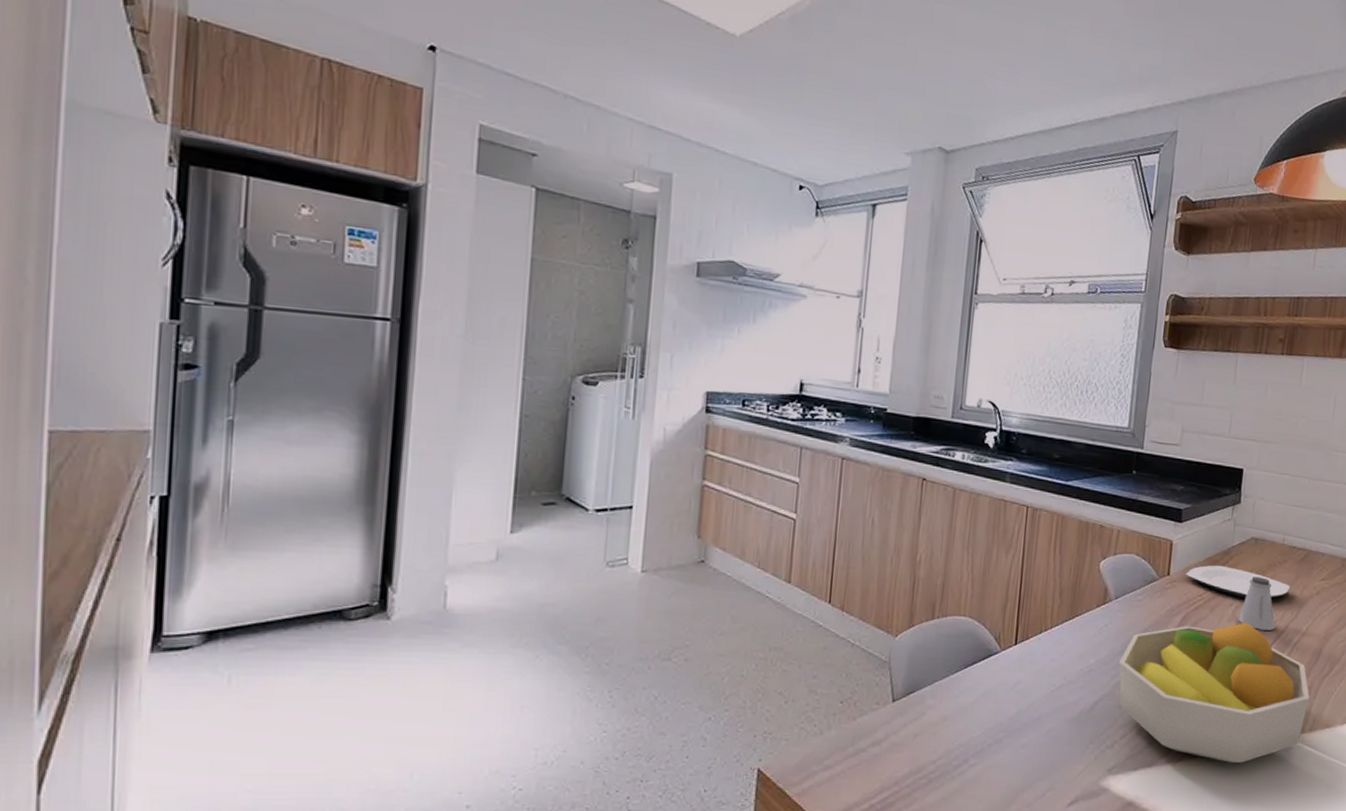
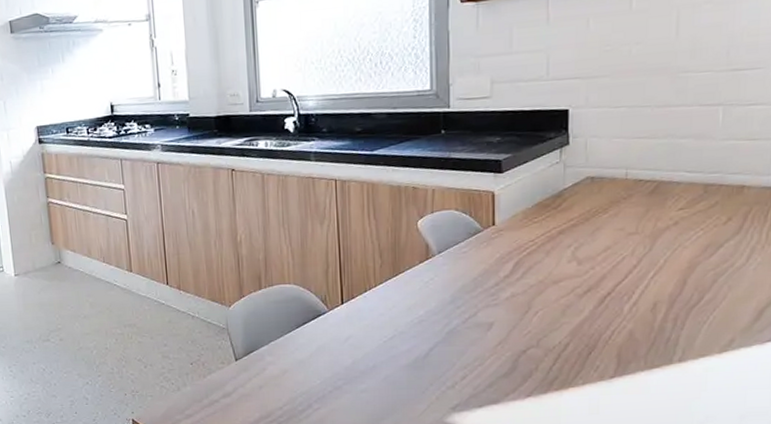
fruit bowl: present [1118,622,1310,763] -> none [449,261,676,397]
plate: present [1185,565,1291,598] -> none [513,208,640,238]
saltshaker: present [1238,577,1275,630] -> none [580,215,626,268]

